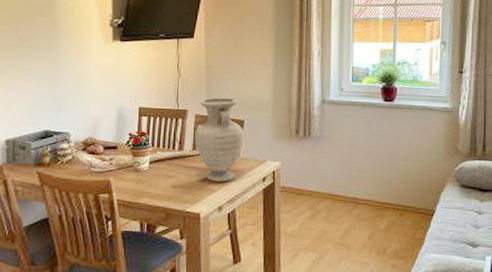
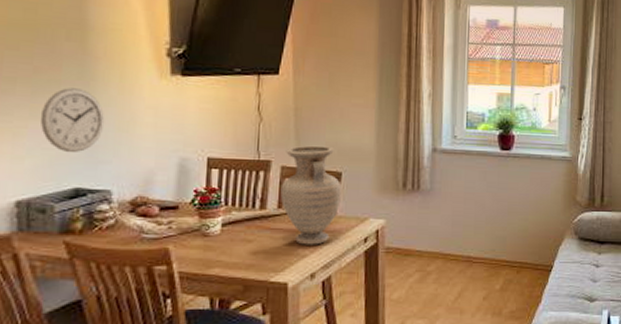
wall clock: none [22,53,66,103] -> present [40,88,105,153]

